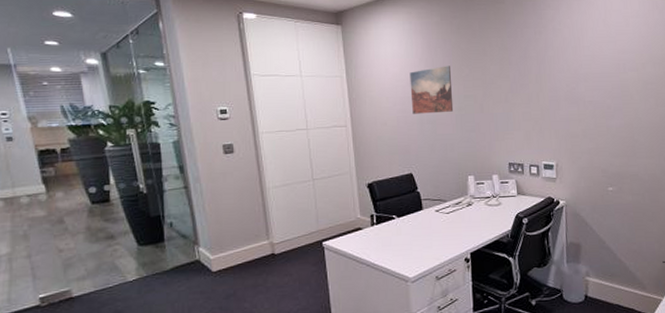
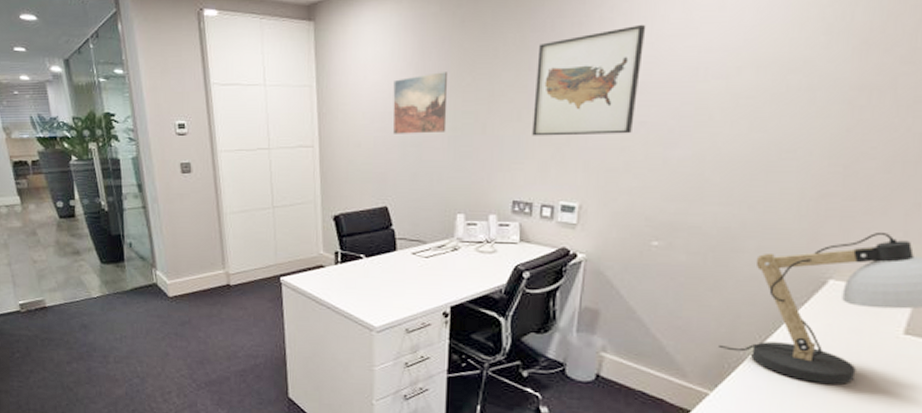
wall art: none [514,34,584,113] -> present [532,24,646,136]

